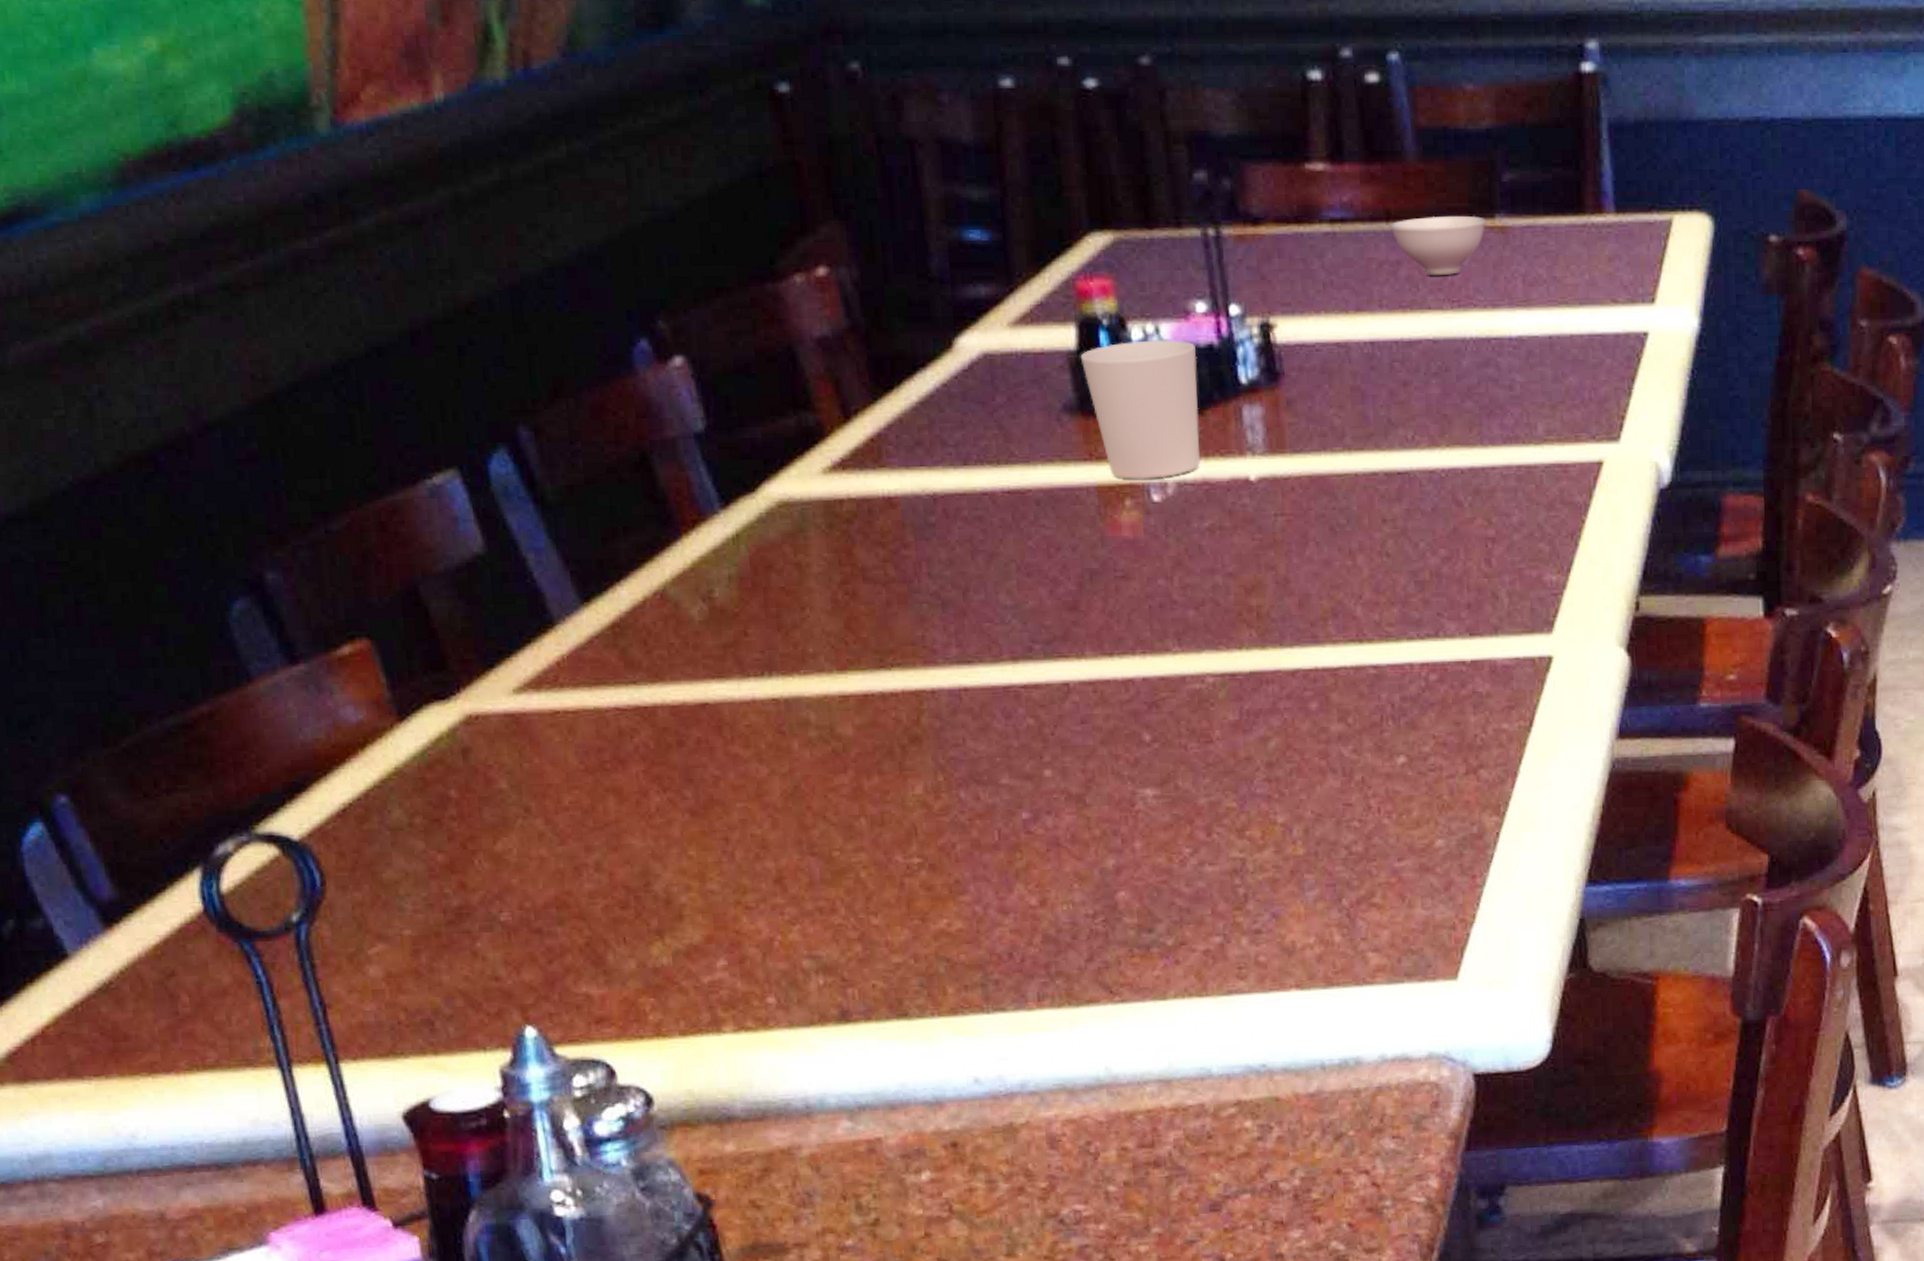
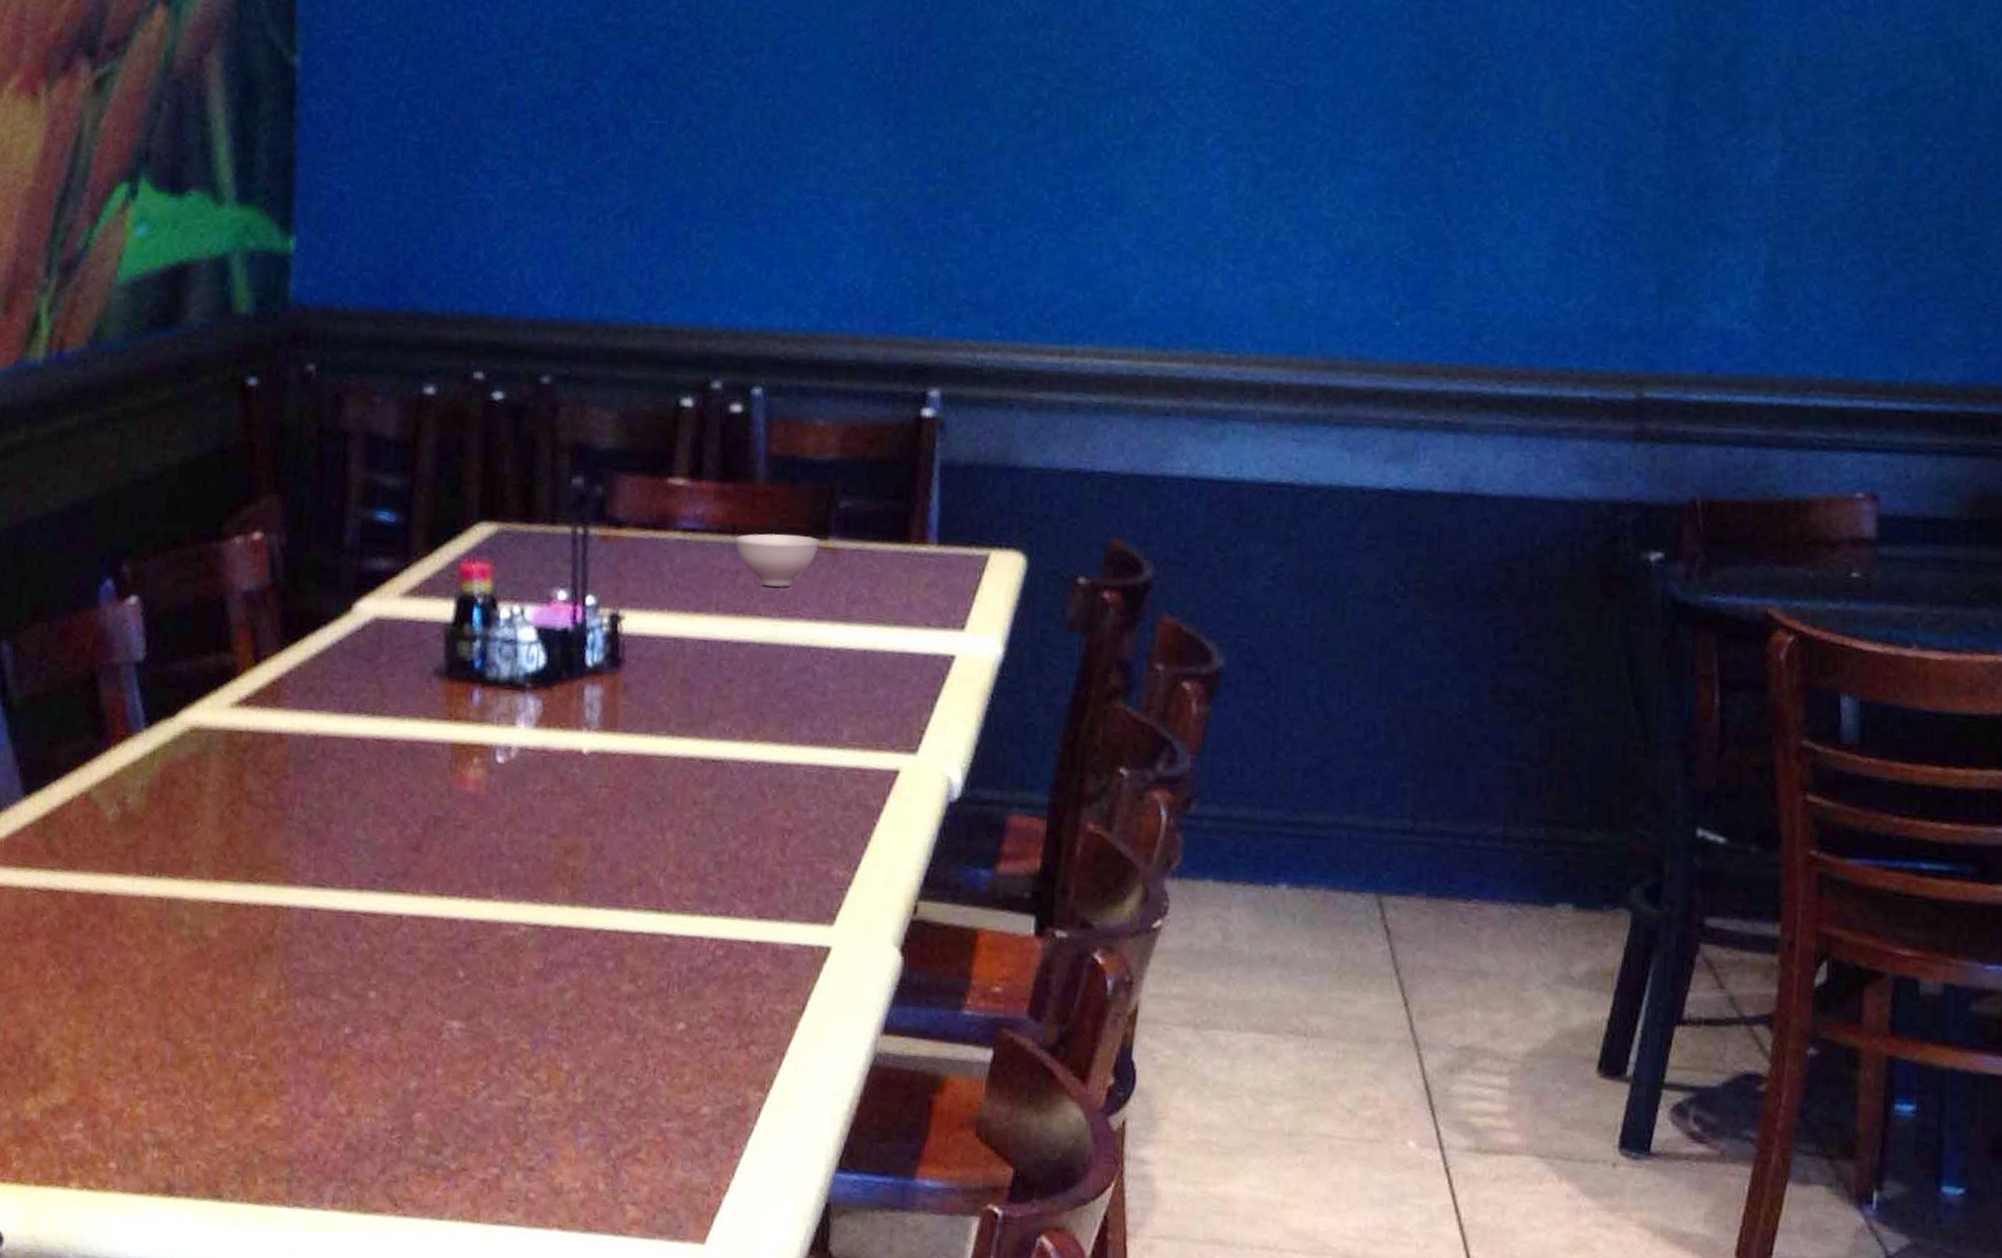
dixie cup: present [1080,340,1200,479] -> none [454,619,553,743]

